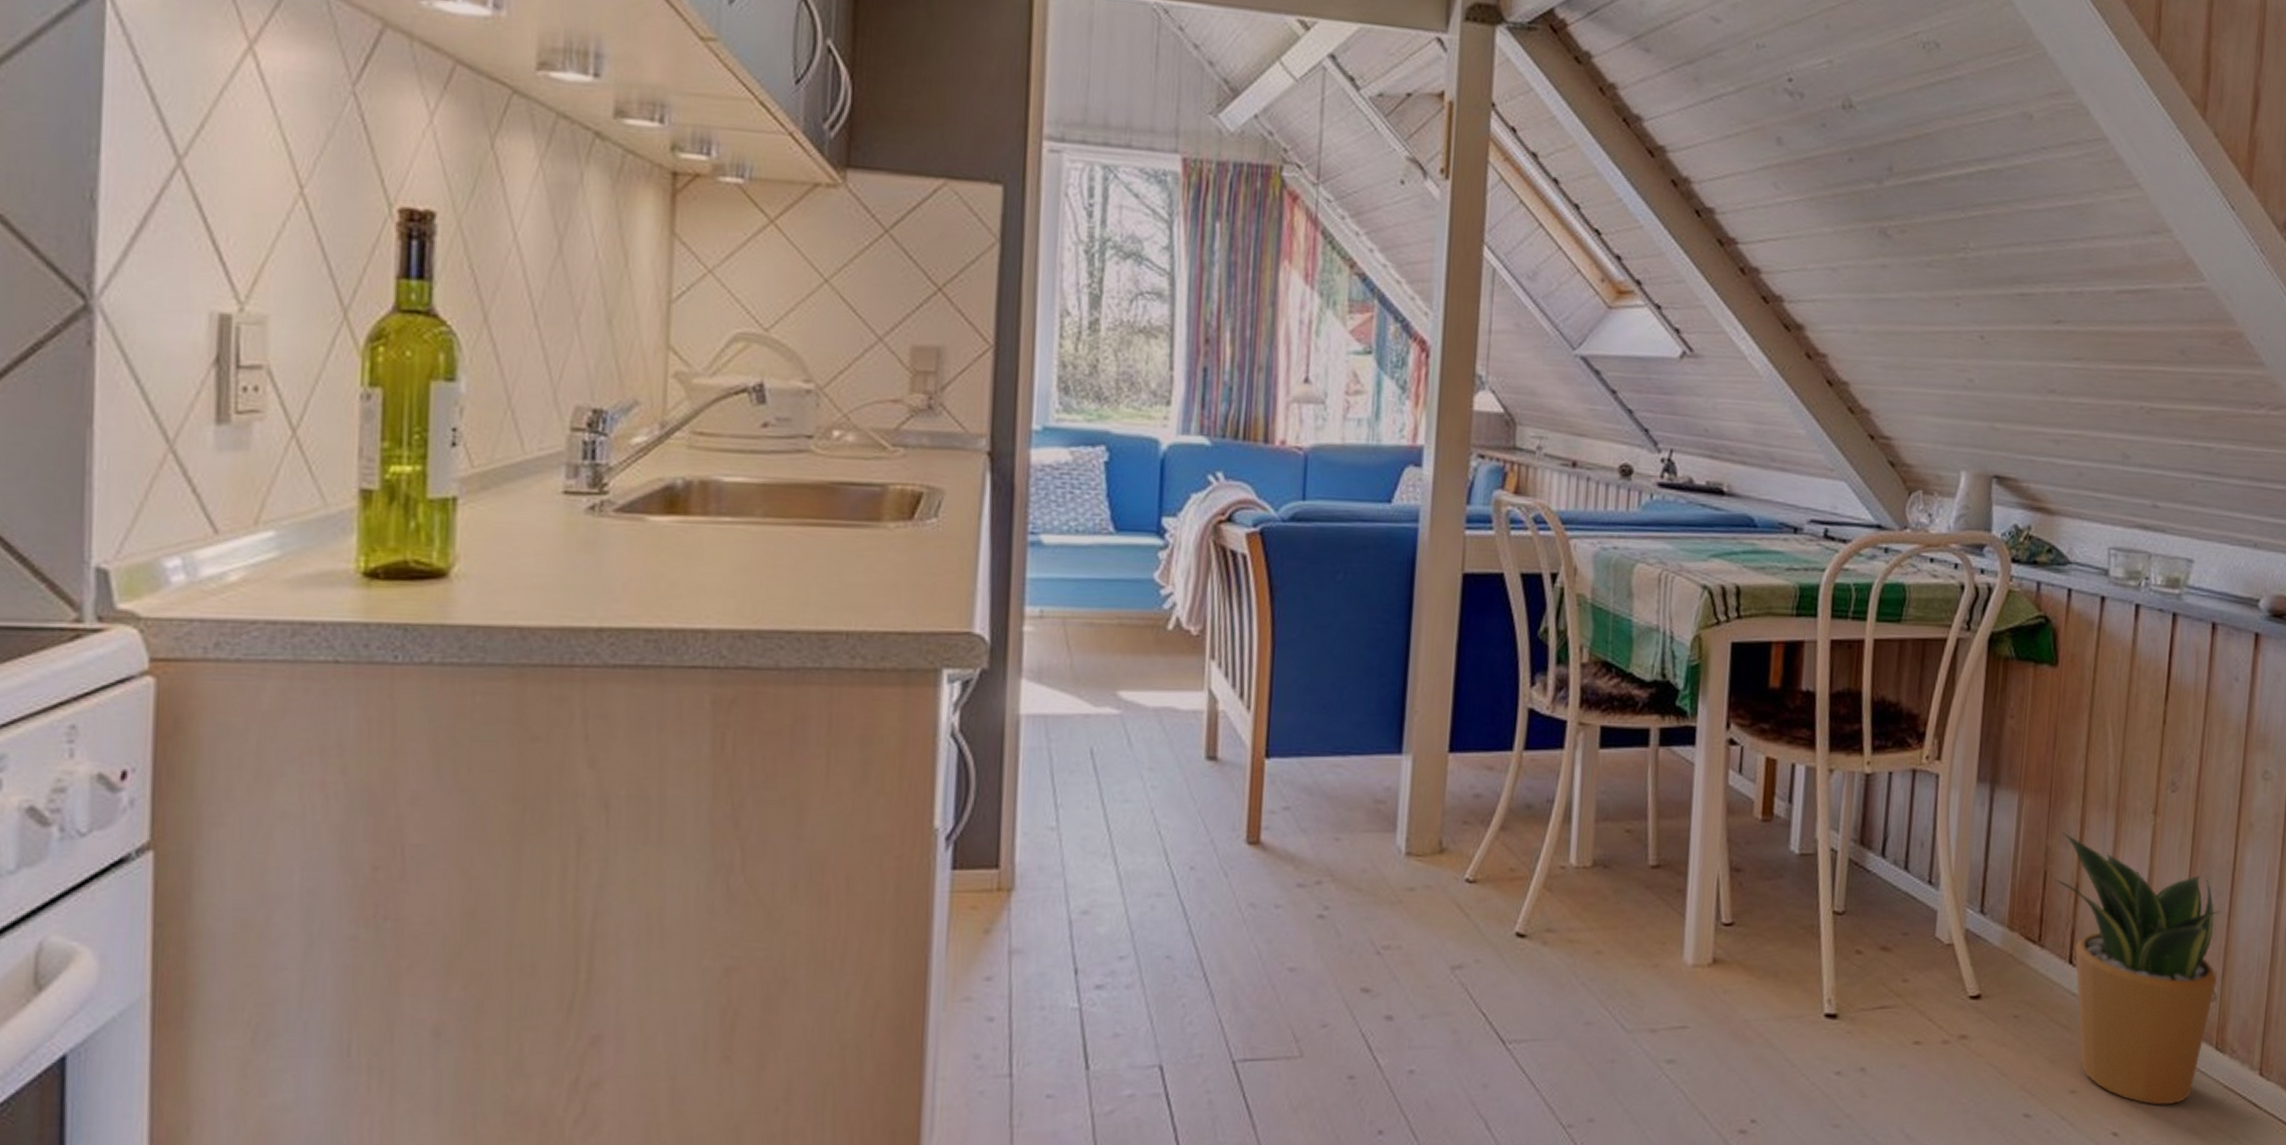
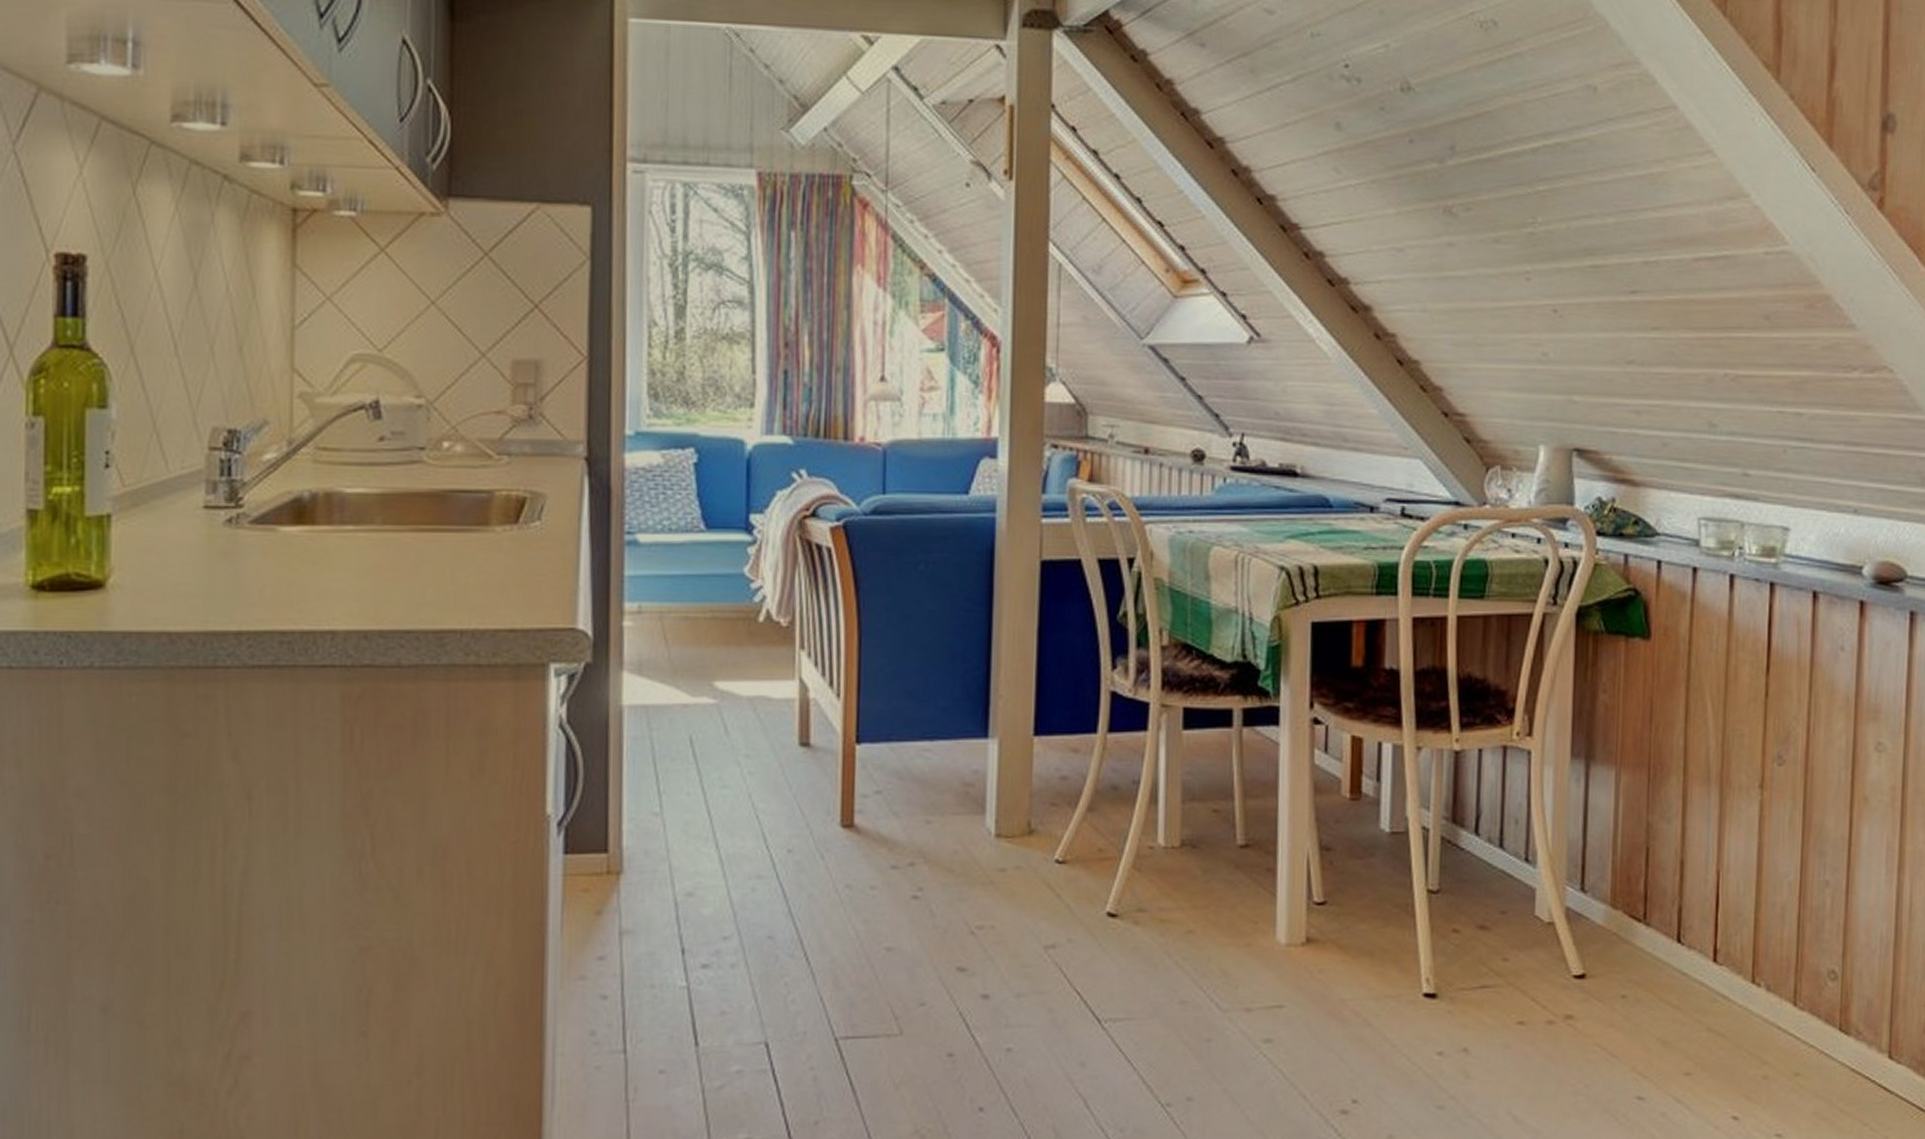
potted plant: present [2054,832,2220,1105] -> none [1657,807,1838,1089]

